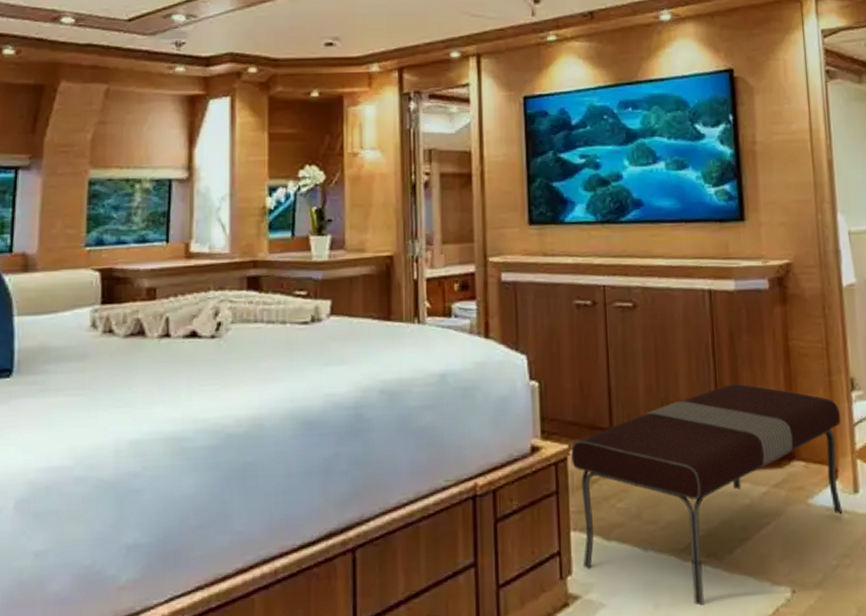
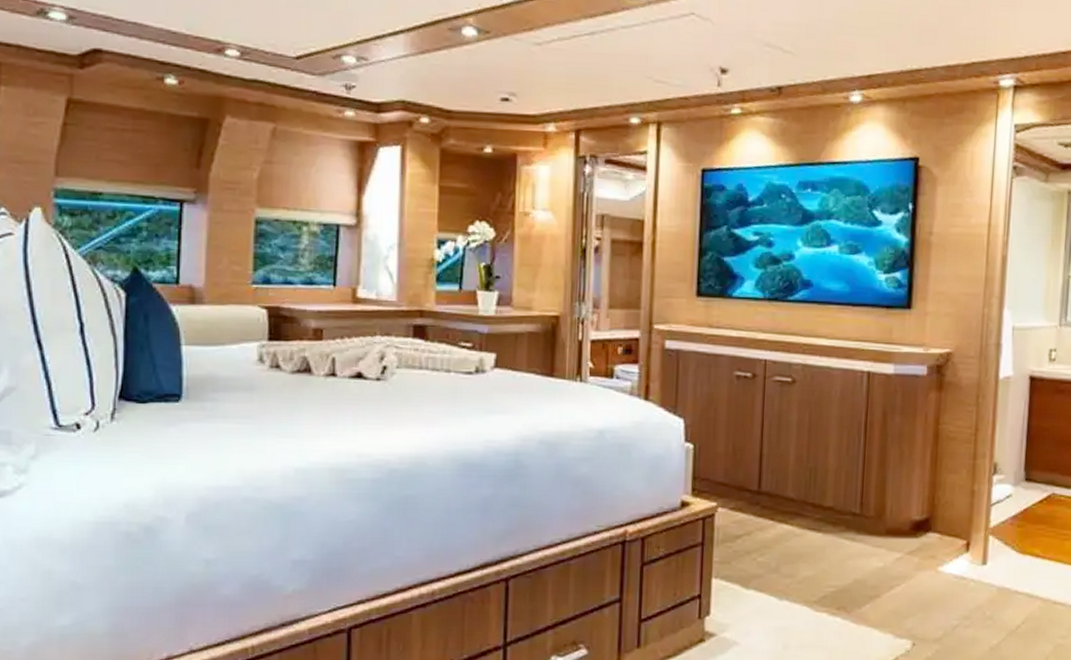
bench: present [571,383,842,606] -> none [719,460,980,650]

